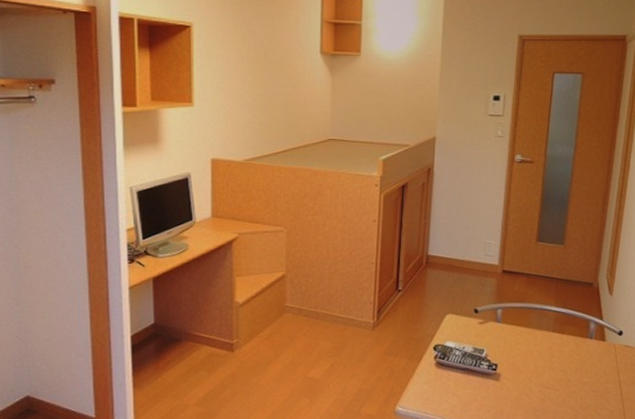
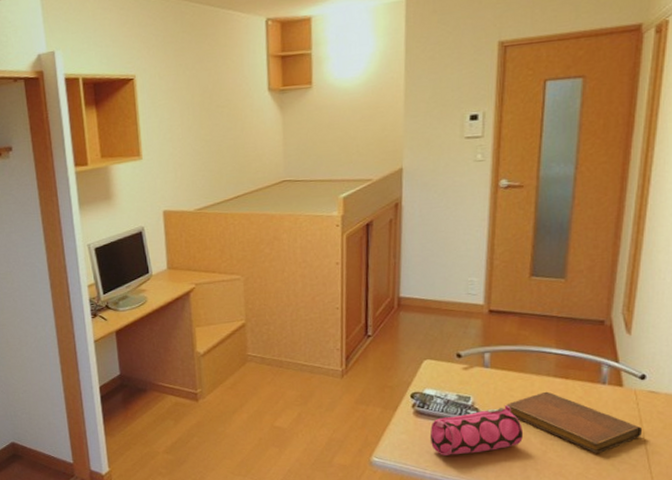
pencil case: none [448,356,527,404] -> present [430,404,524,456]
notebook: none [514,345,620,400] -> present [507,391,643,453]

